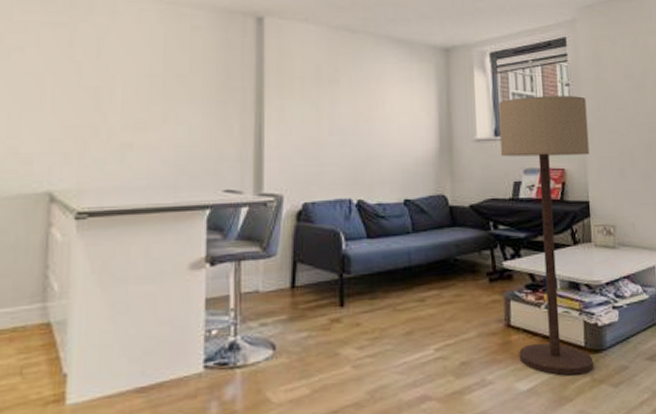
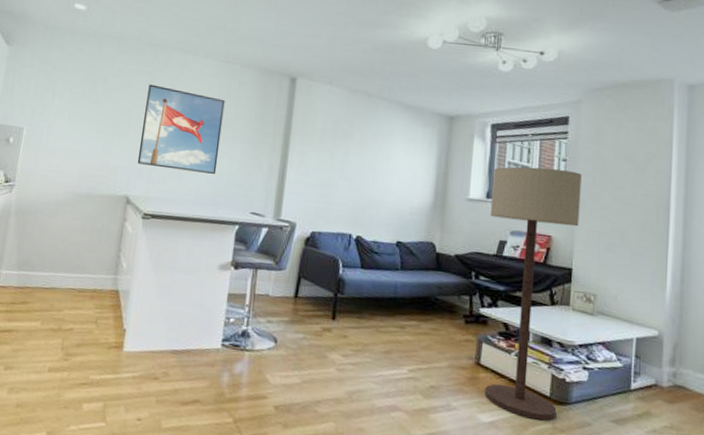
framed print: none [60,39,175,149] -> present [137,84,225,175]

